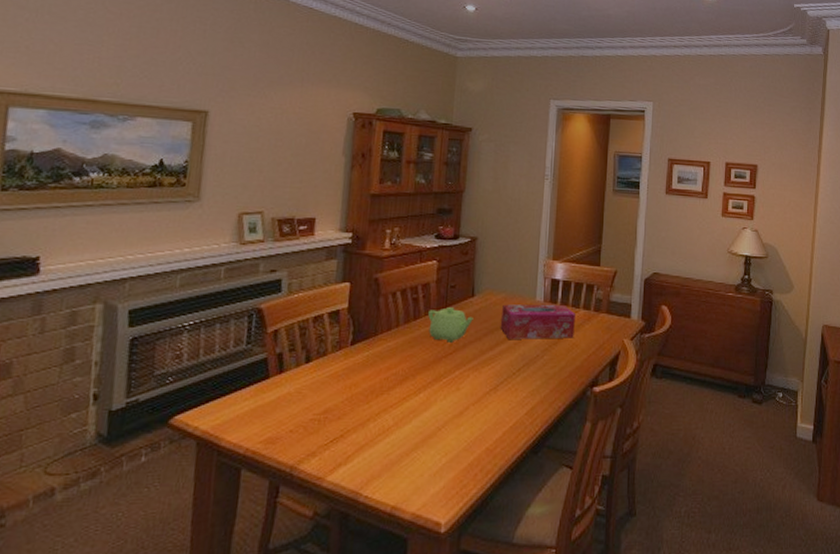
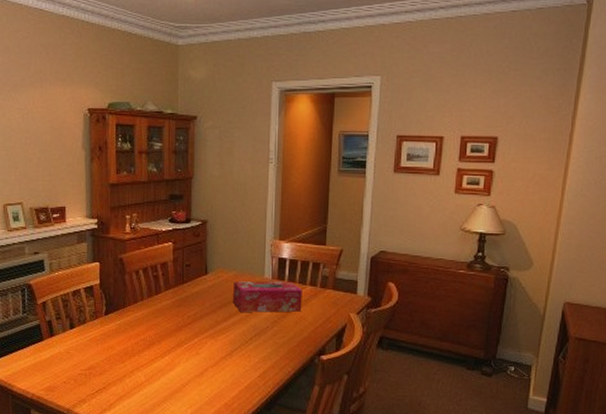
teapot: present [428,307,473,343] -> none [168,284,208,314]

